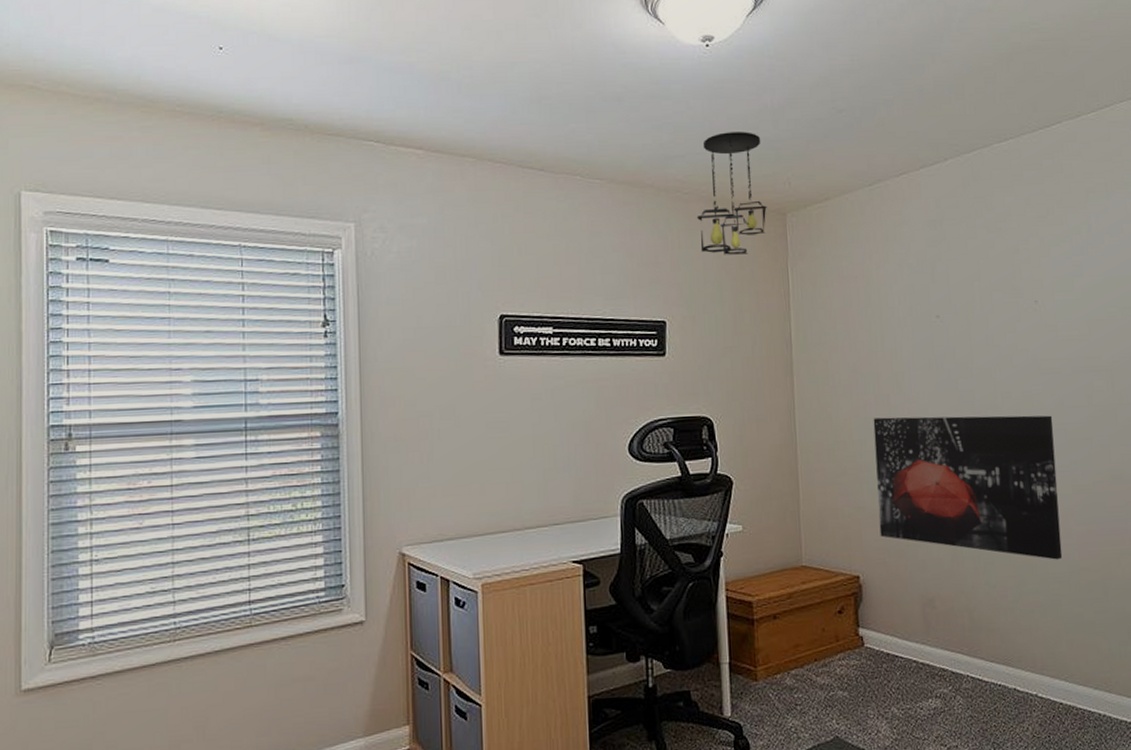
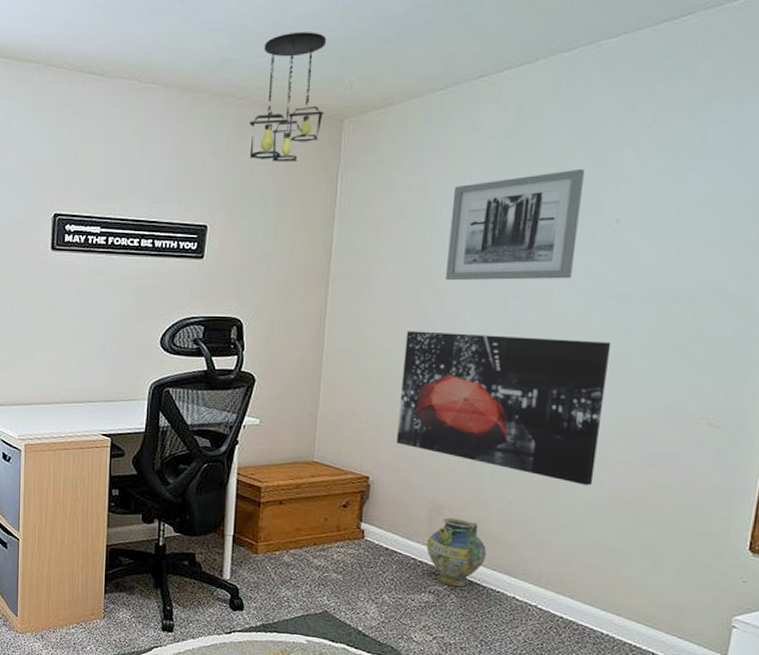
wall art: none [894,255,1008,366] -> present [446,168,585,281]
ceramic jug: none [925,610,983,687] -> present [426,517,487,588]

